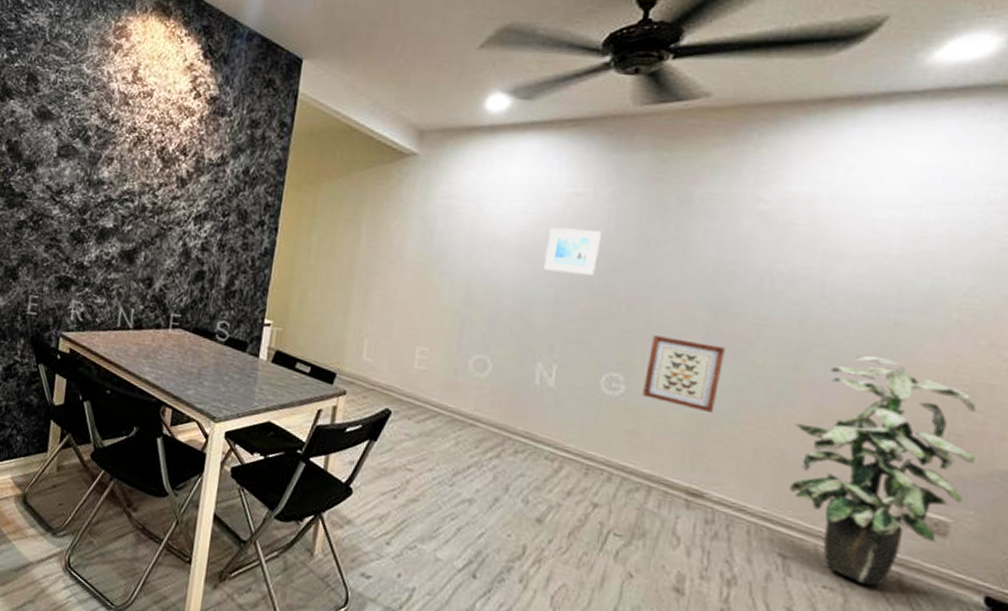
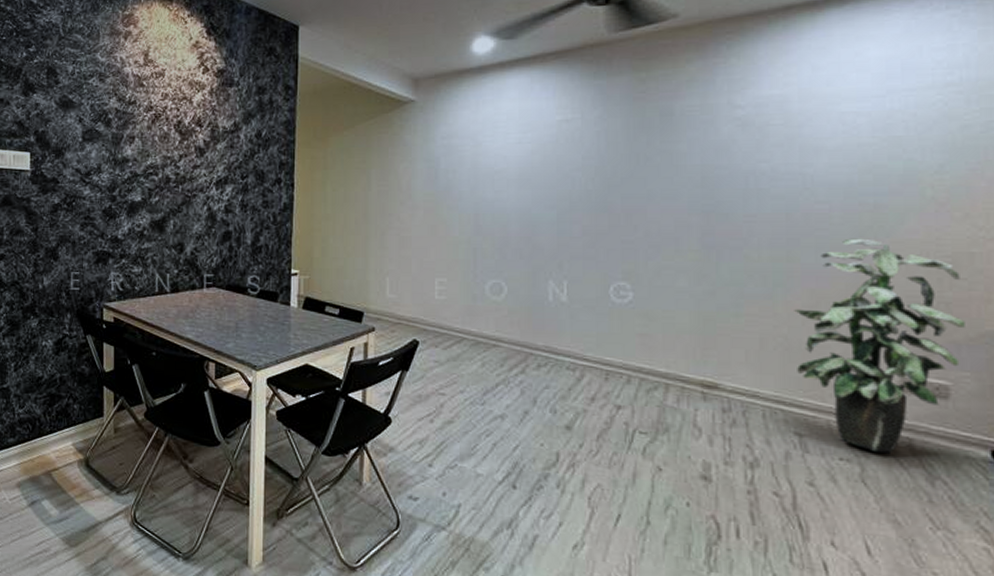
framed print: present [543,227,603,277] -> none [544,153,594,195]
wall art: present [643,335,725,414] -> none [650,243,721,310]

